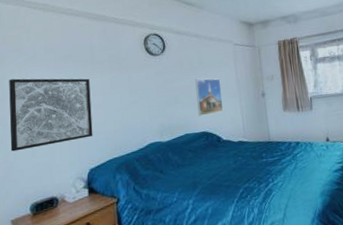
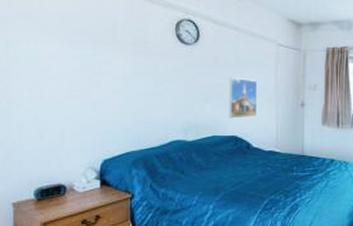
wall art: present [9,78,93,152] -> none [14,48,110,130]

